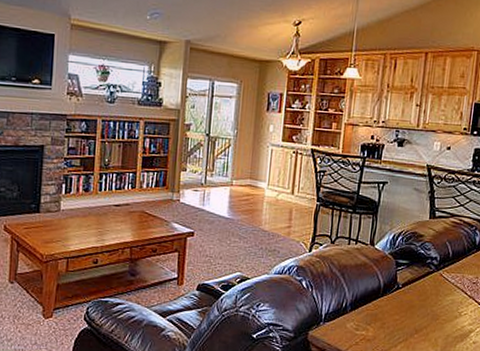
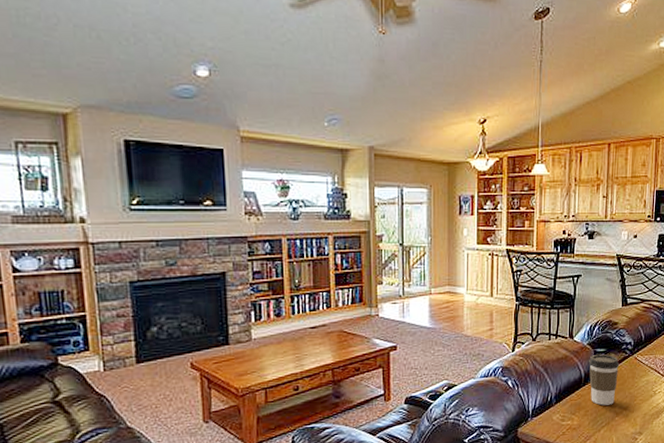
coffee cup: none [388,265,423,321] -> present [589,354,620,406]

